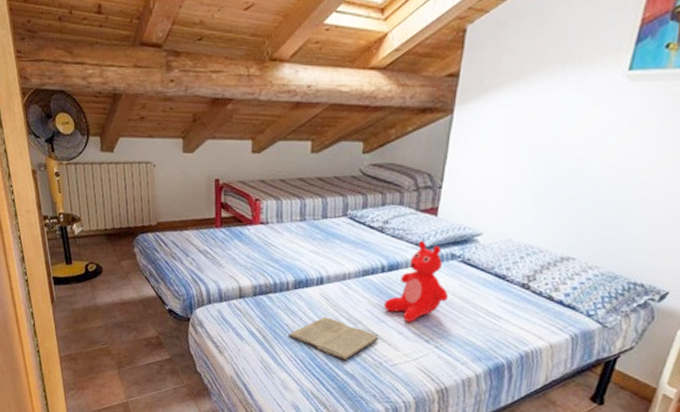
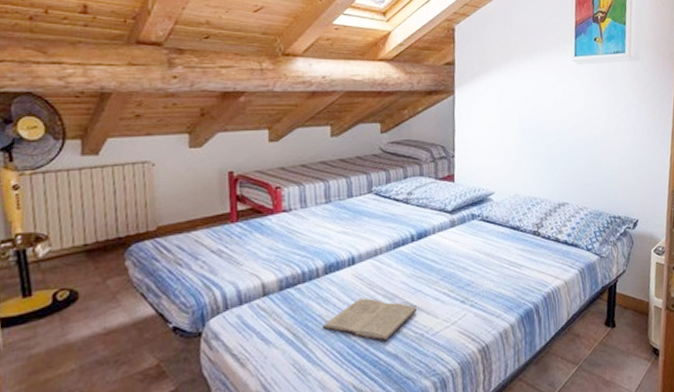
teddy bear: present [384,240,449,323] -> none [418,205,476,287]

